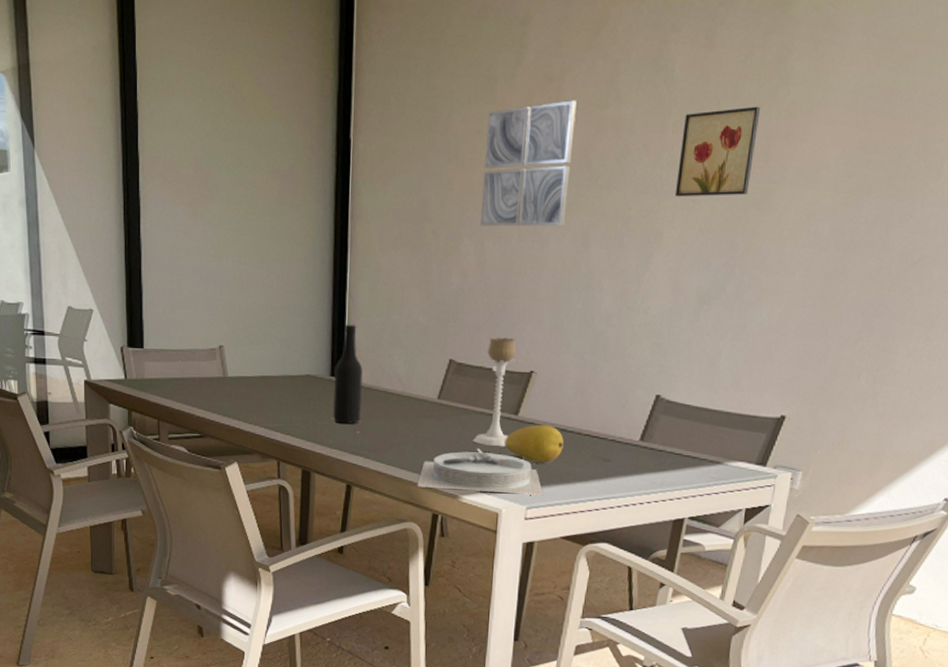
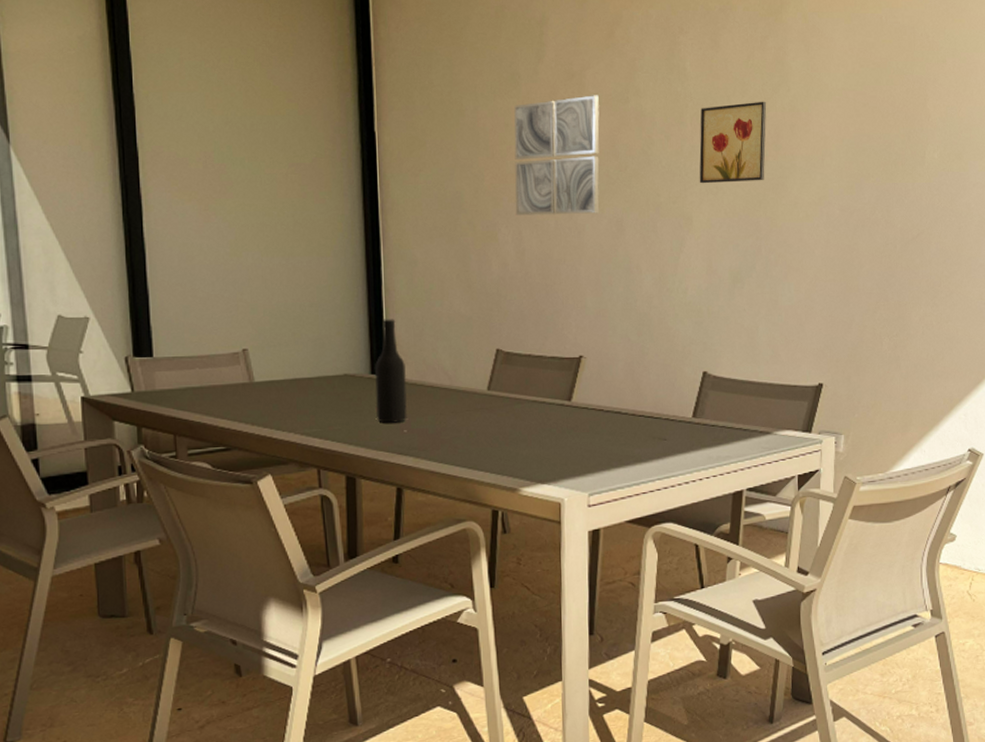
plate: present [417,449,544,496] -> none [473,438,605,484]
candle holder: present [473,337,517,447] -> none [527,324,564,435]
fruit: present [504,424,564,463] -> none [560,408,619,447]

